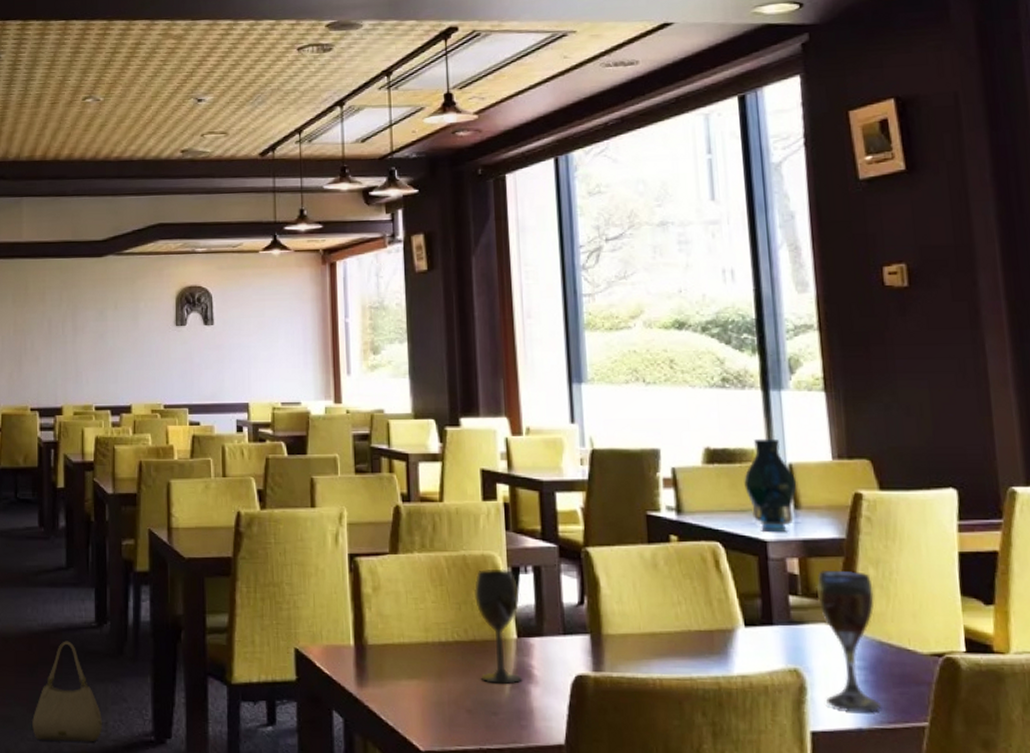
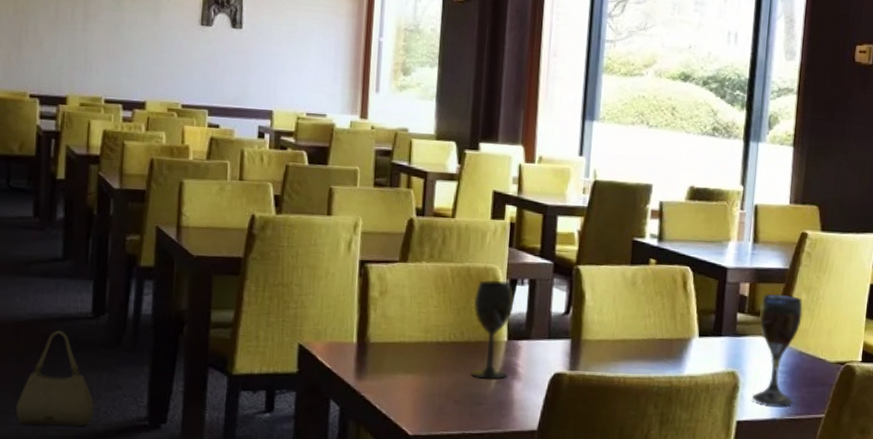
vase: present [744,438,797,532] -> none [717,182,759,261]

